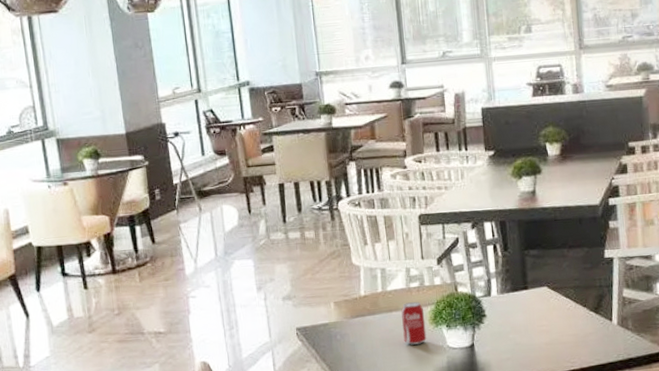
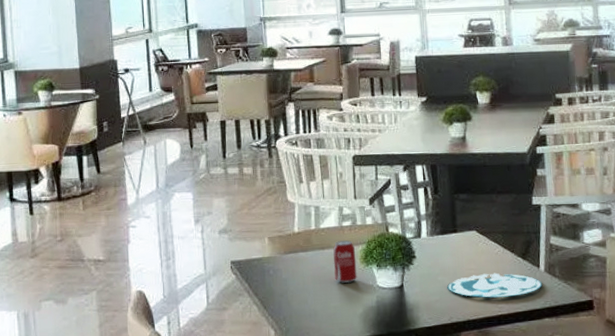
plate: none [519,328,615,354] -> present [447,273,543,298]

